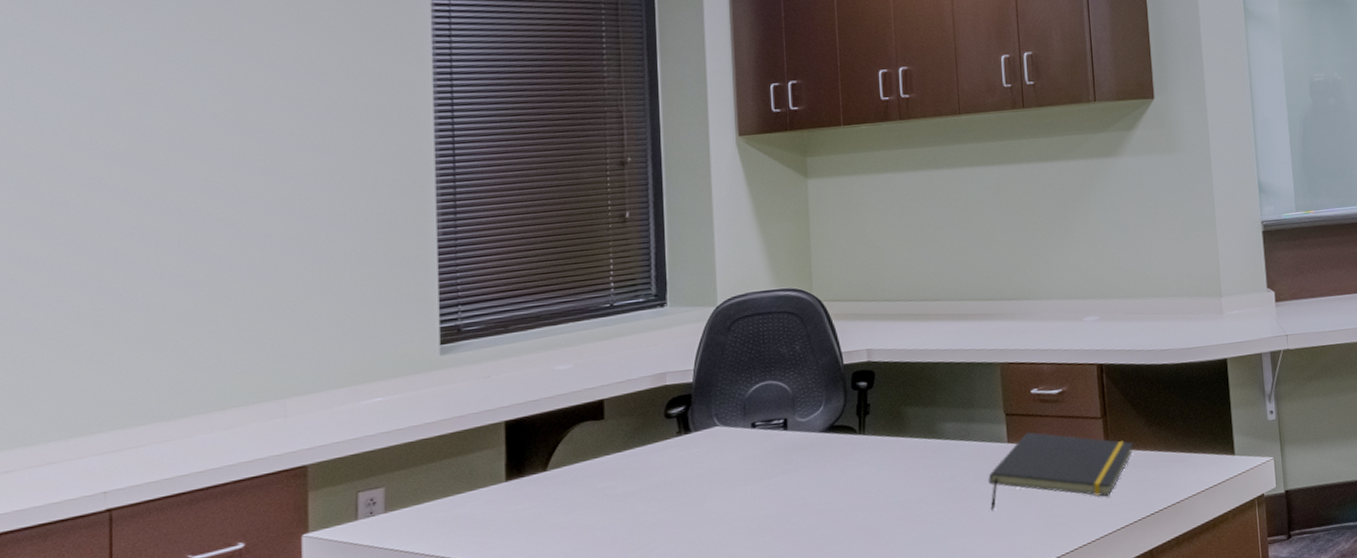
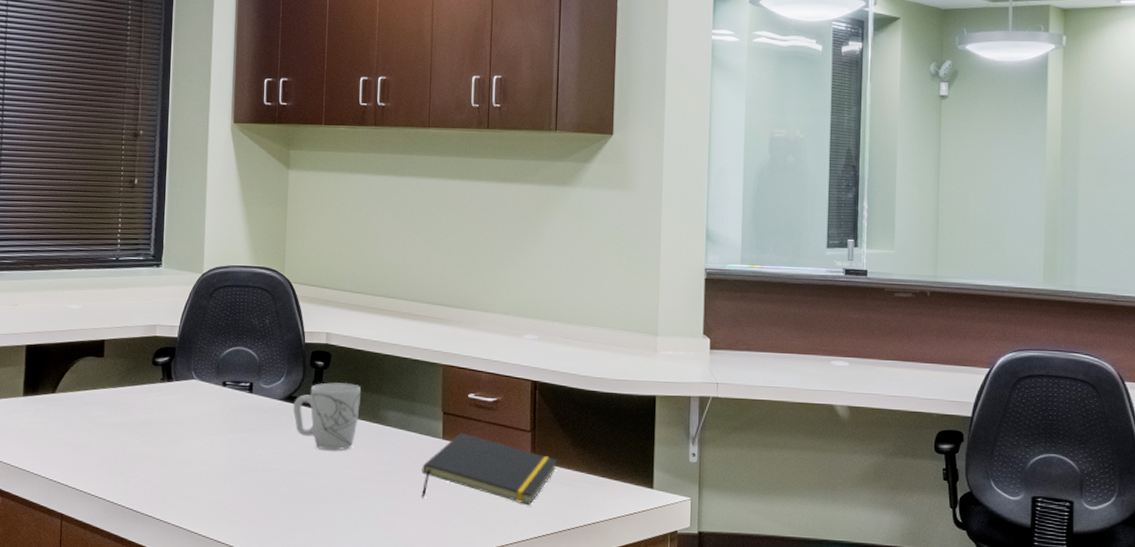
mug: none [836,400,913,479] -> present [293,382,361,451]

